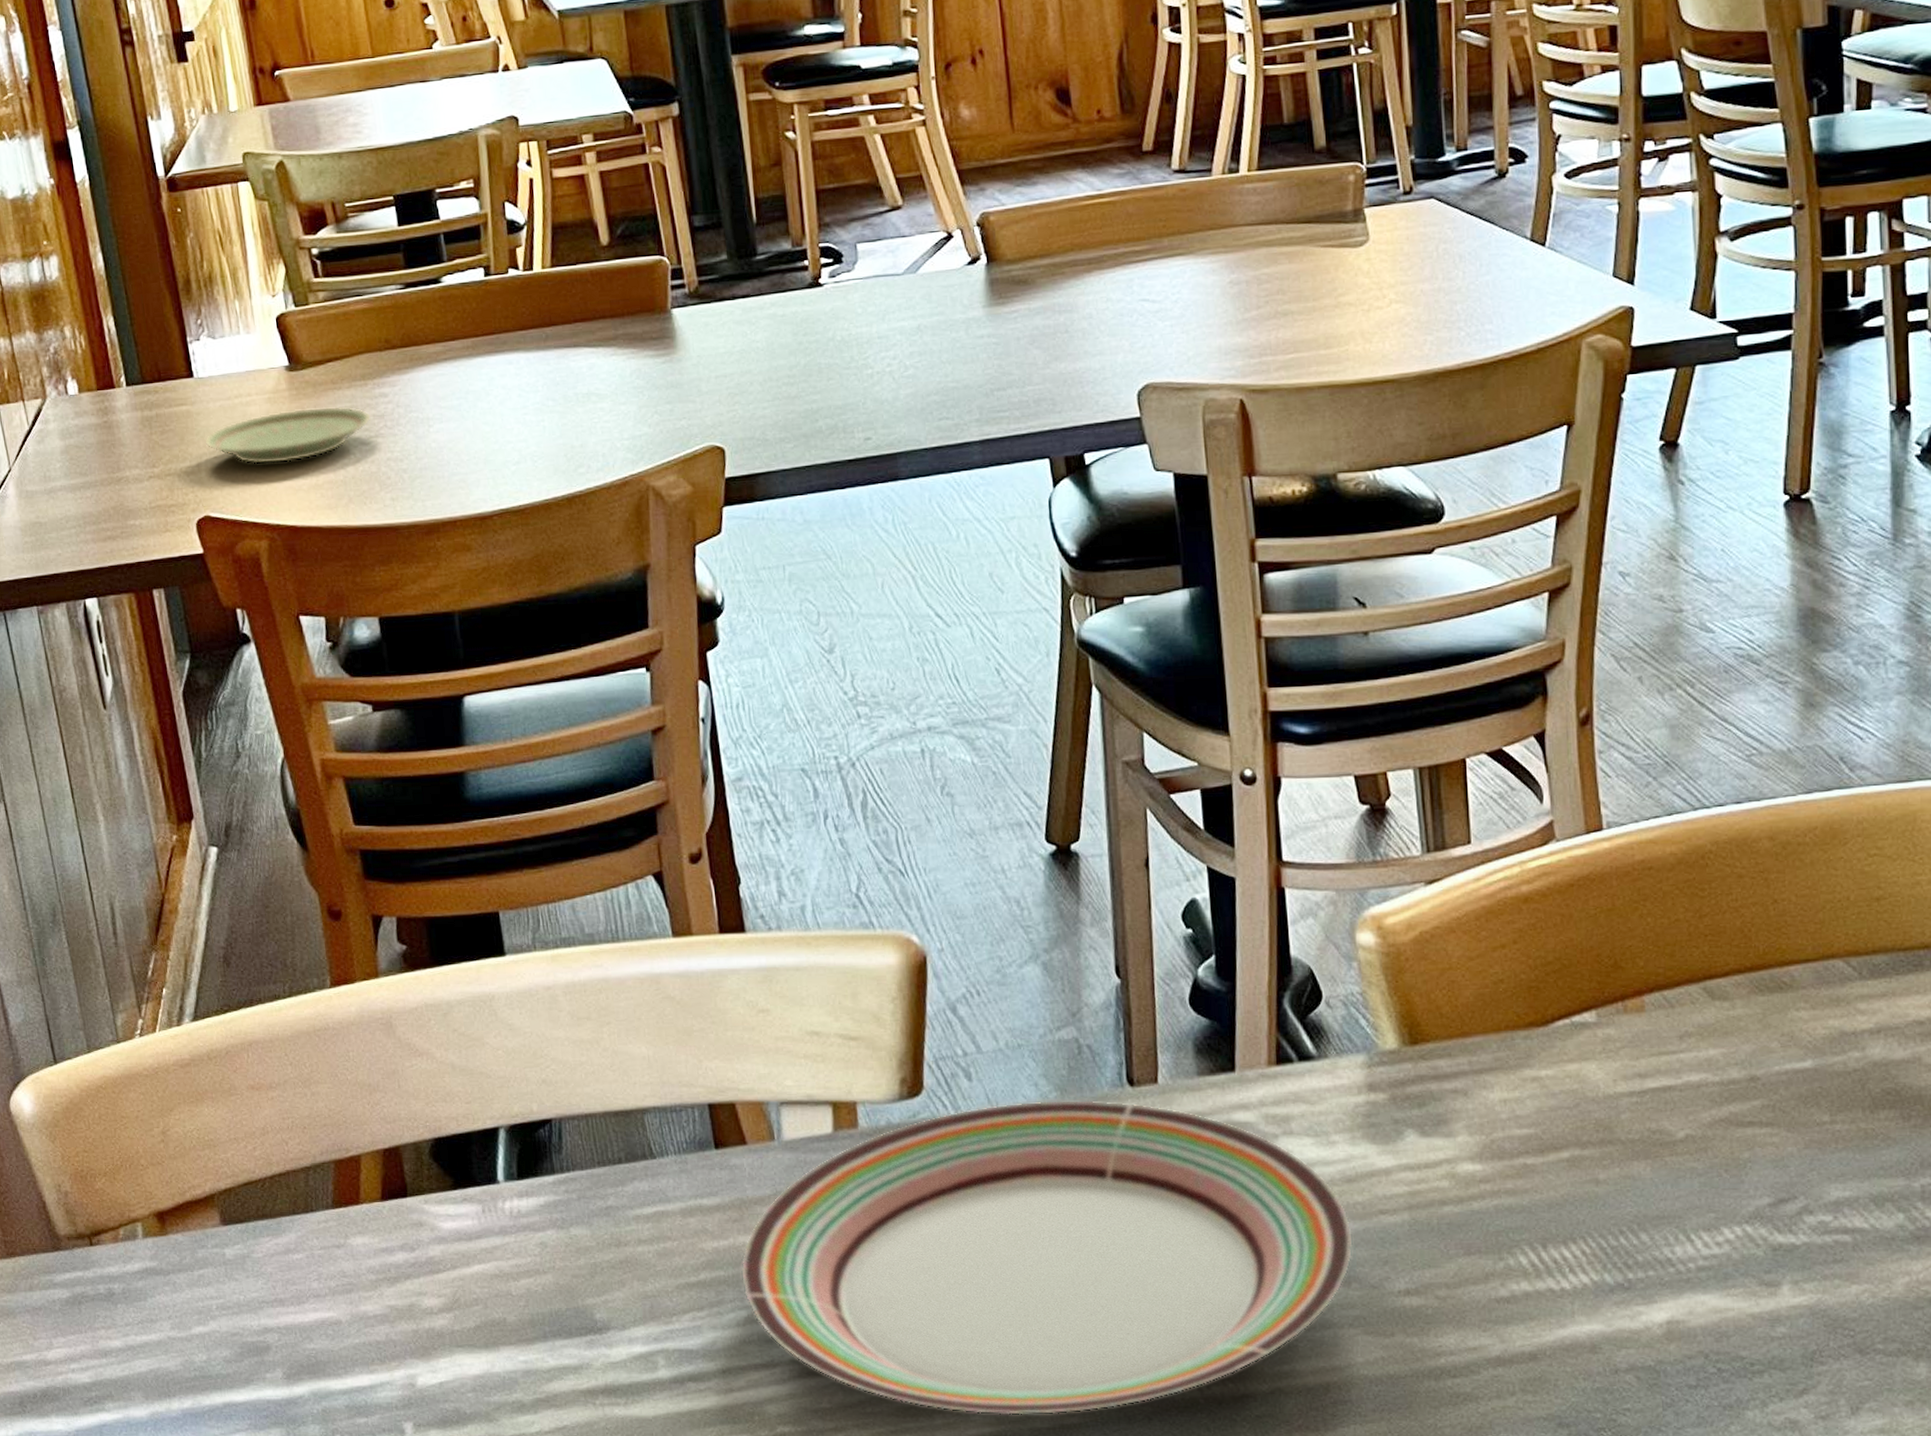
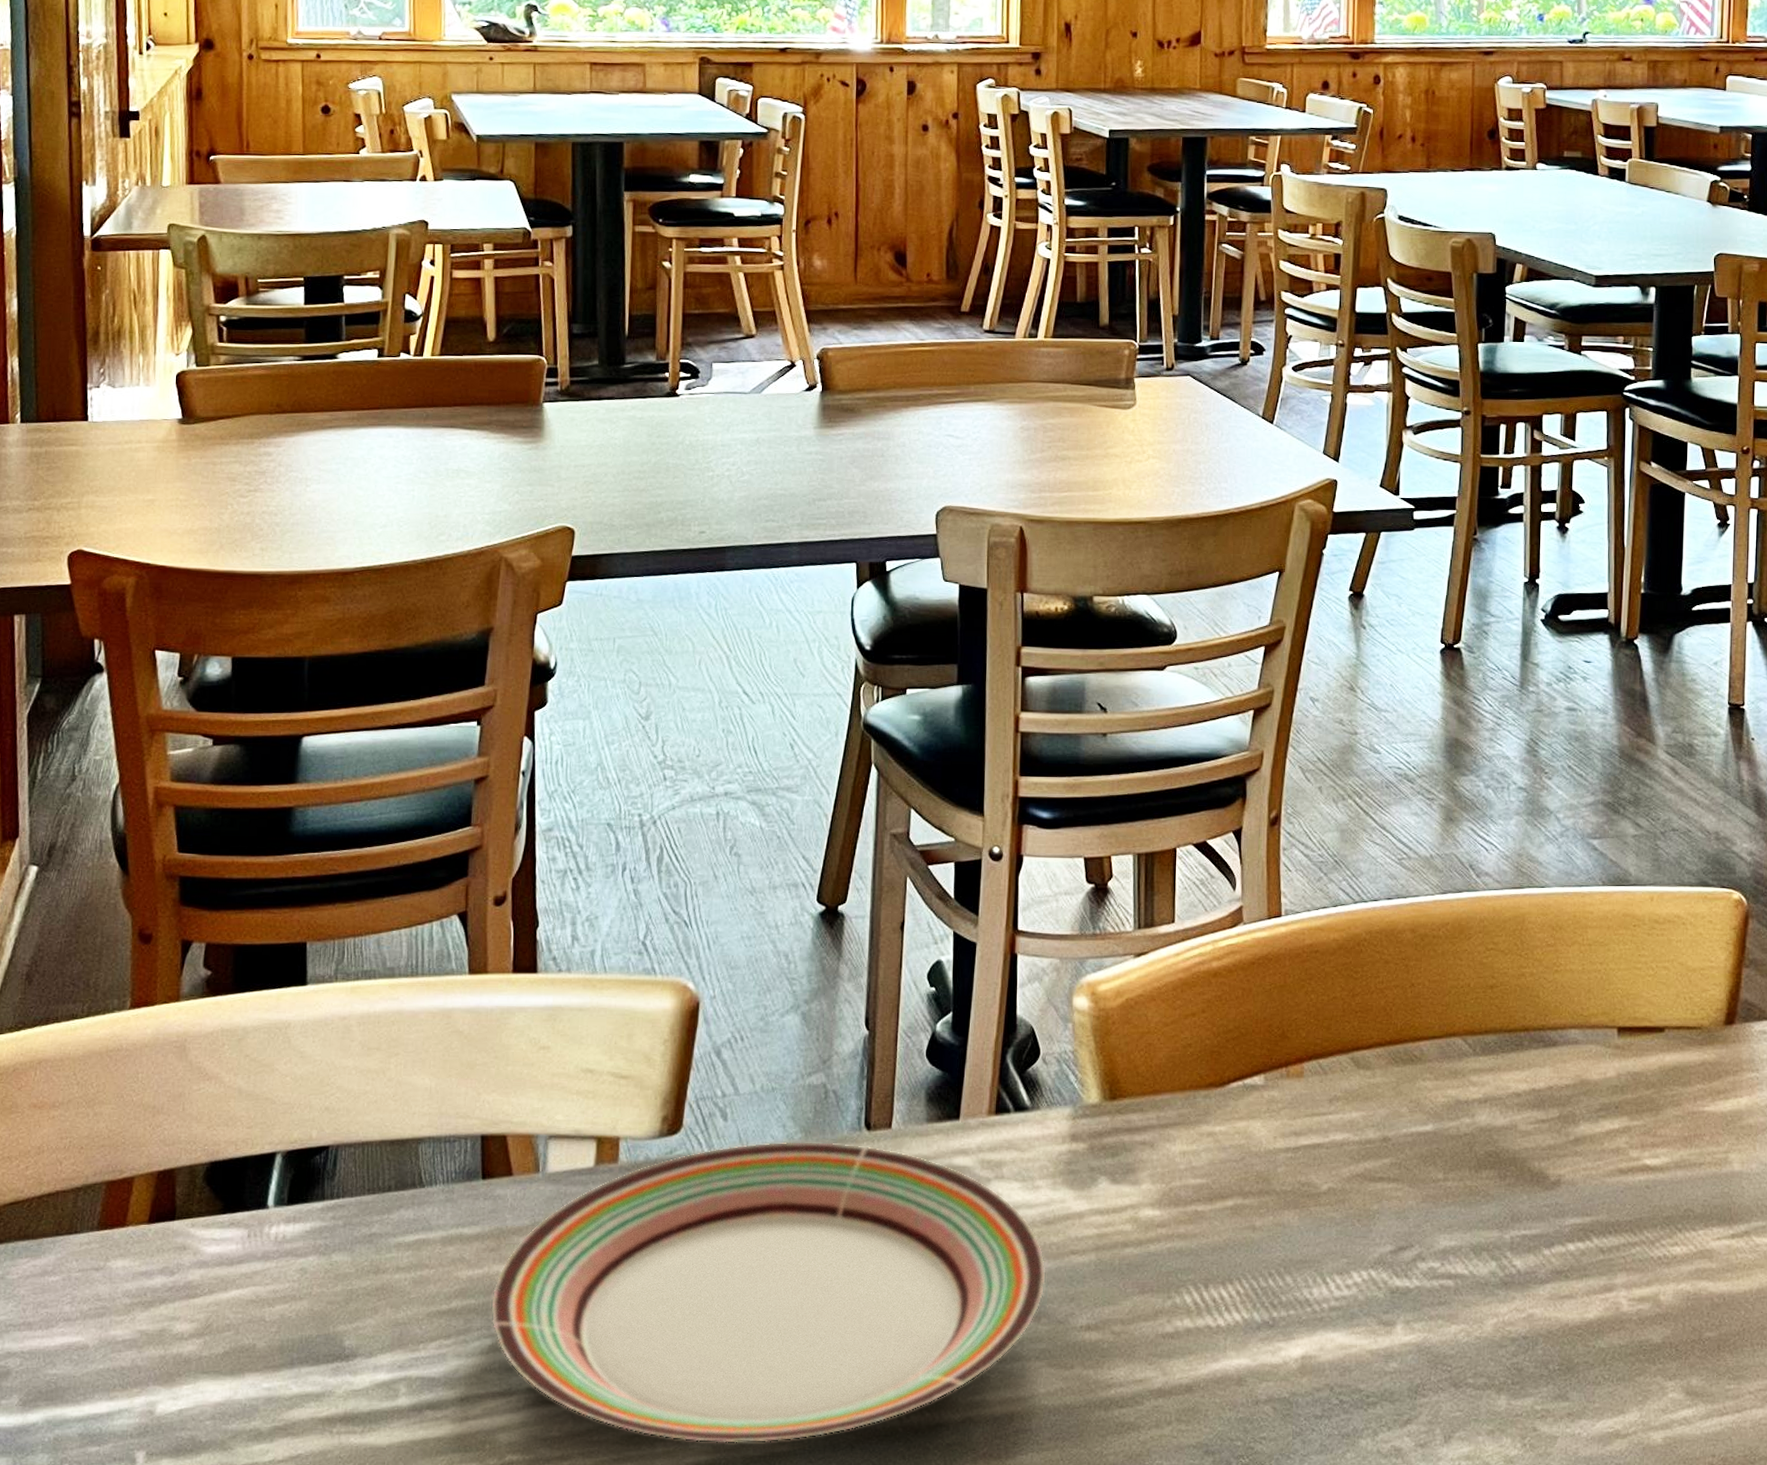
plate: present [204,406,371,465] -> none [89,458,253,507]

